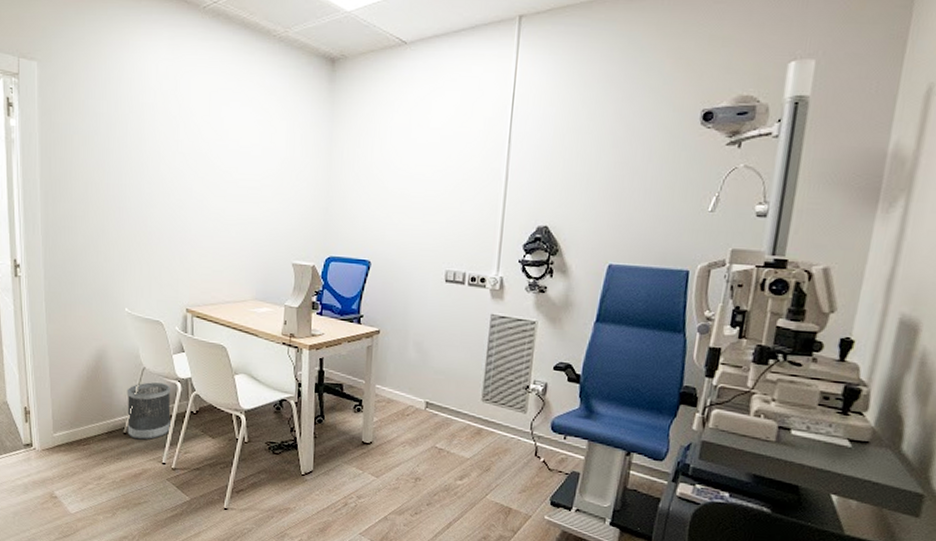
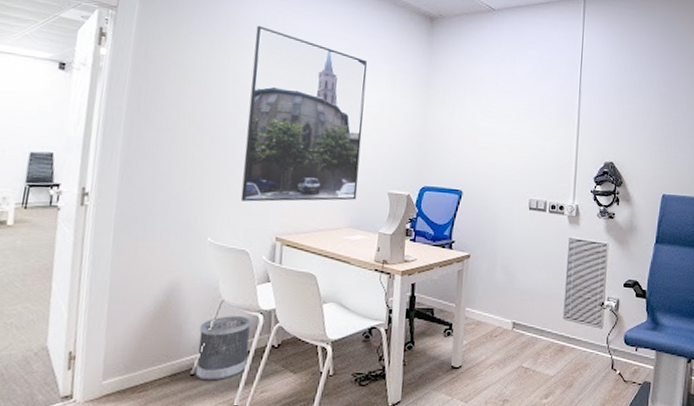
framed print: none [149,83,265,273] -> present [240,25,367,202]

